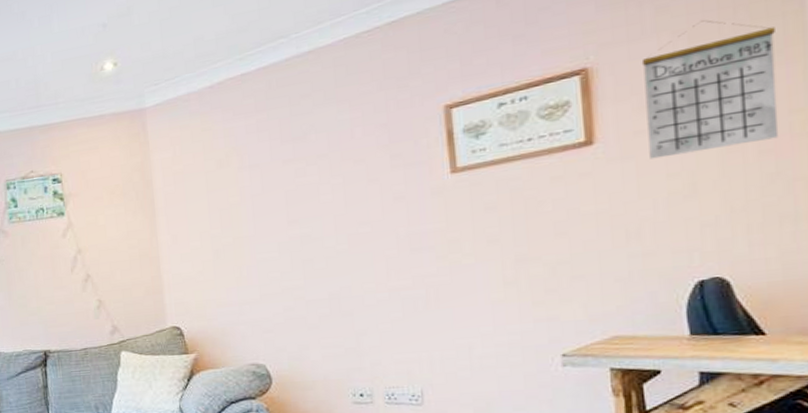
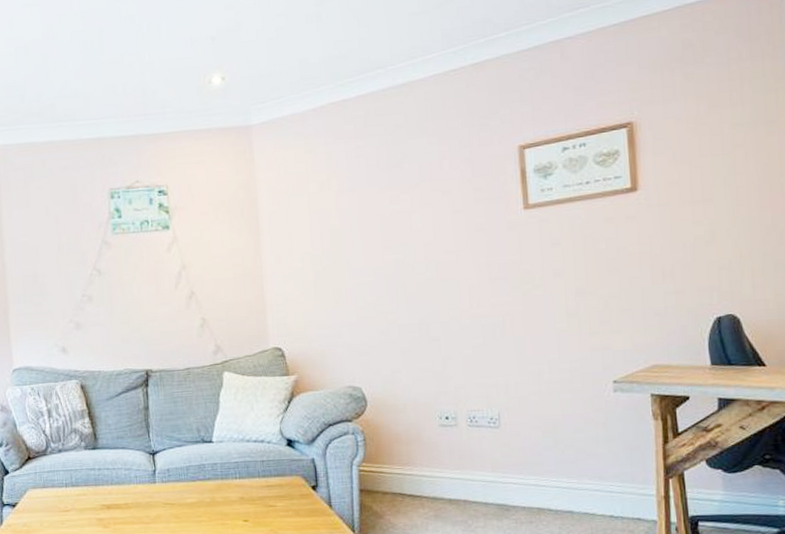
calendar: present [641,20,779,159] -> none [673,89,774,207]

